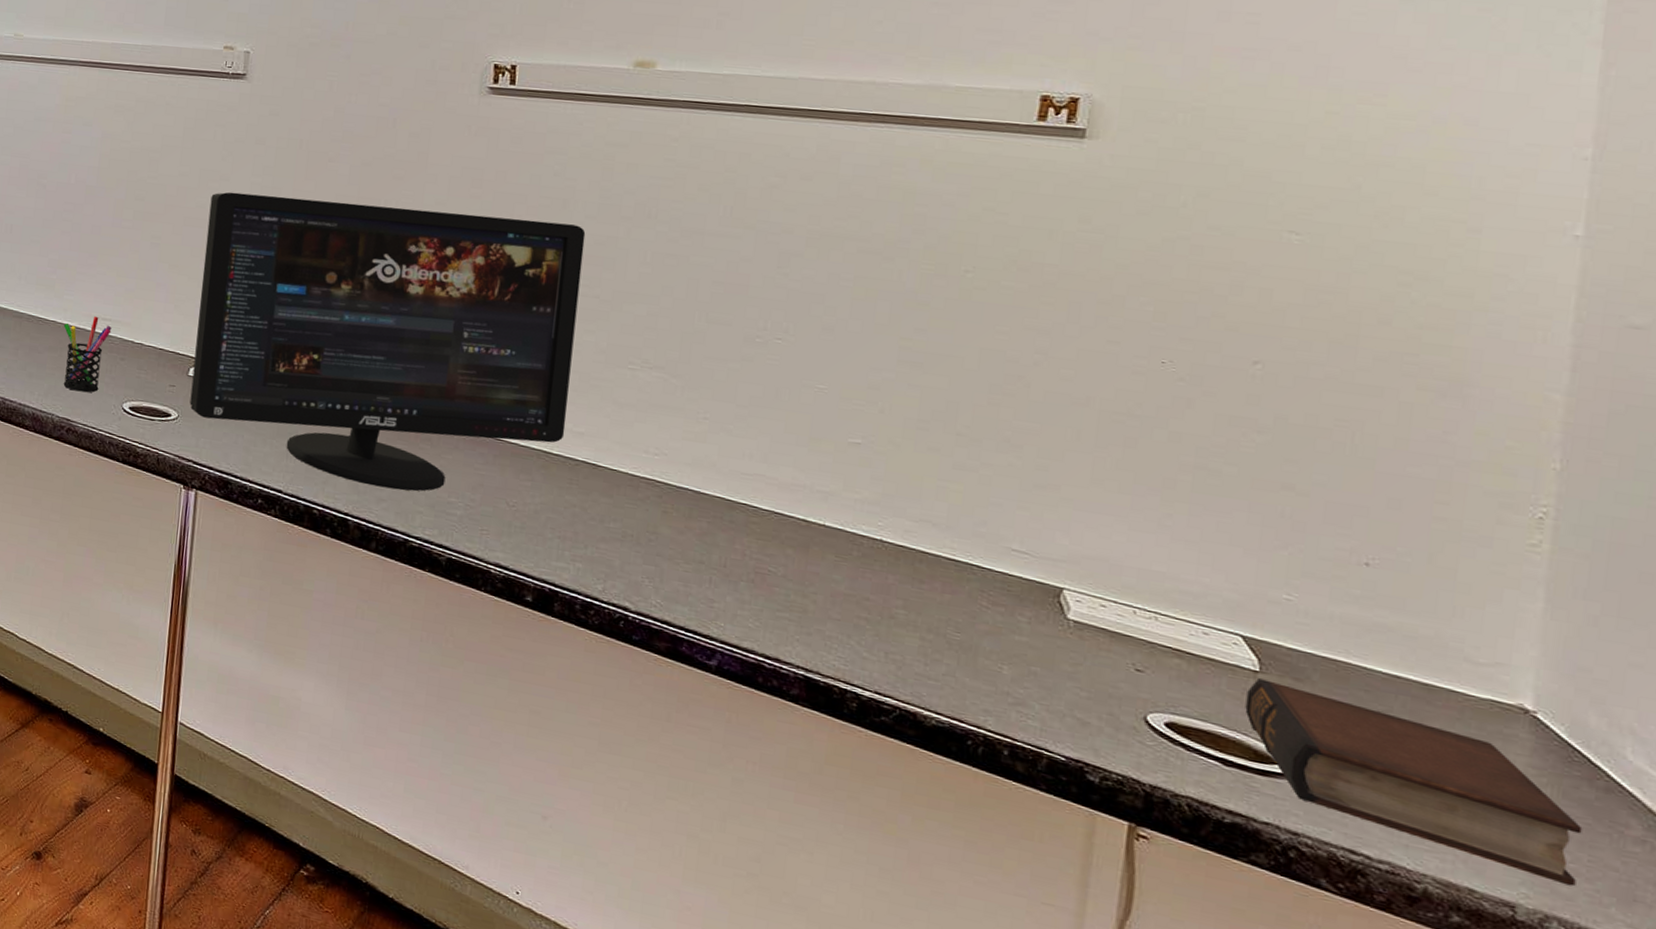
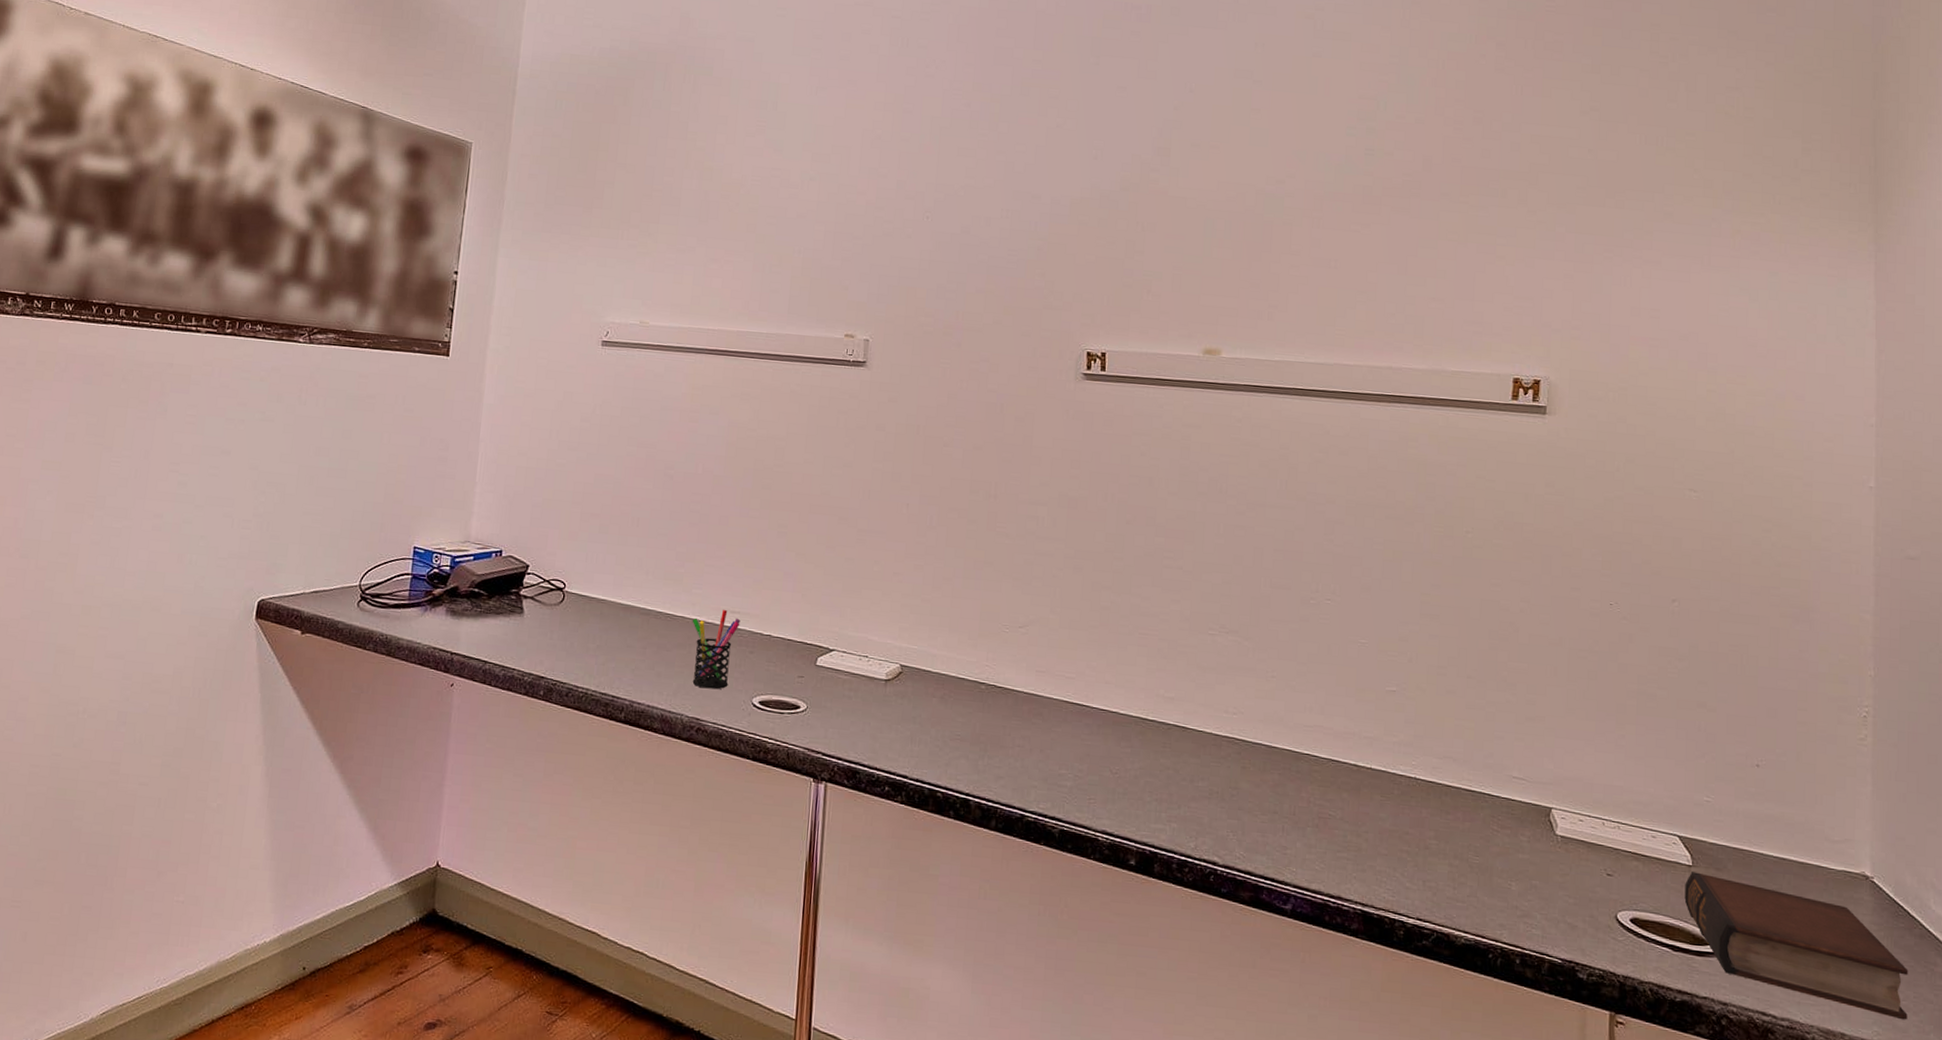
computer monitor: present [190,192,586,491] -> none [818,478,1169,767]

